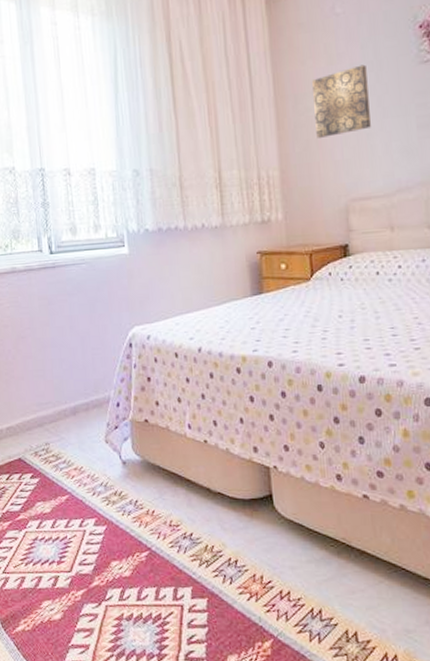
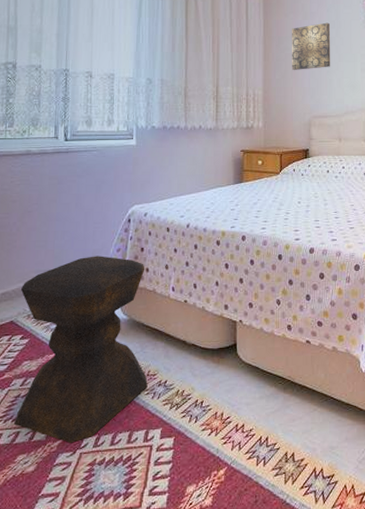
stool: none [24,386,171,594] -> present [14,256,148,443]

